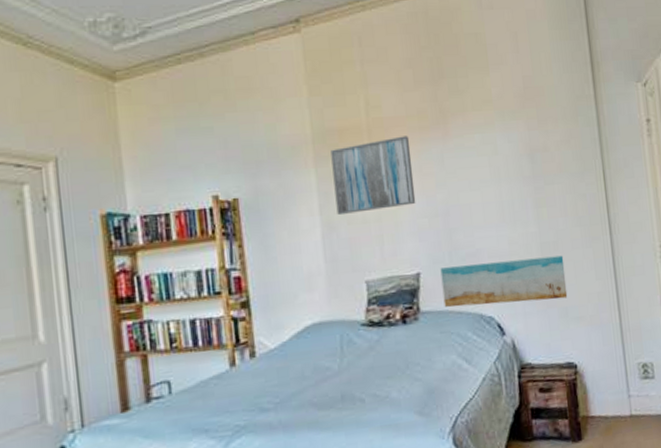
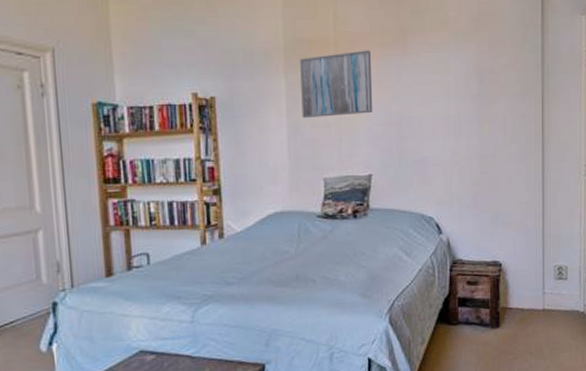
wall art: present [440,255,568,308] -> none [390,168,500,207]

